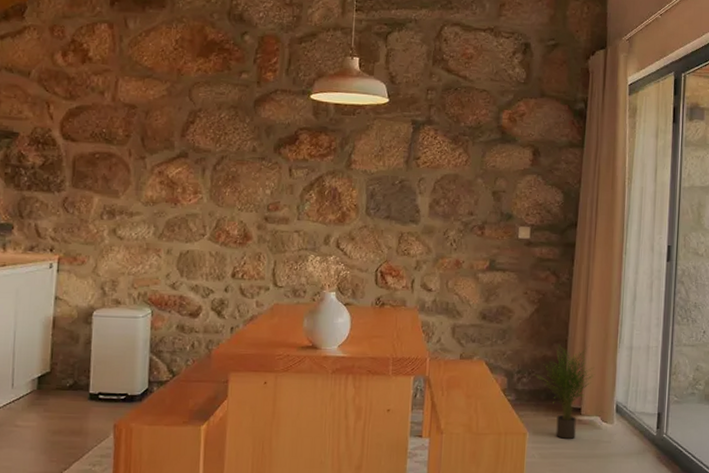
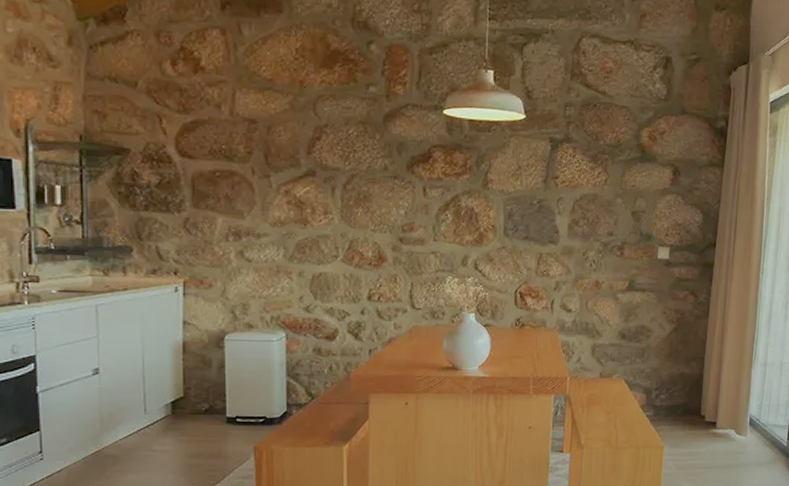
potted plant: present [534,345,595,439] -> none [672,362,731,451]

